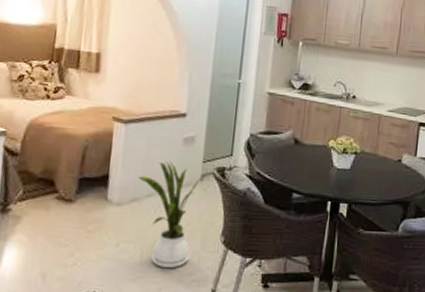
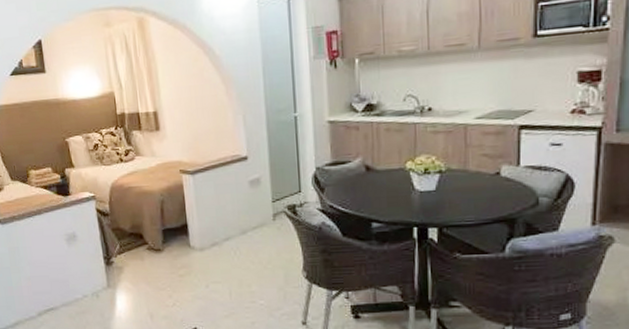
house plant: present [138,161,205,269] -> none [214,204,277,305]

